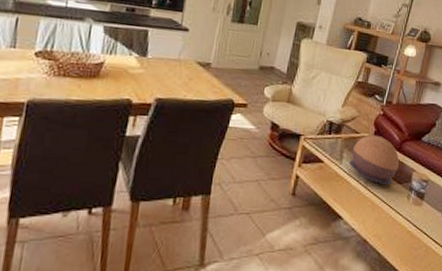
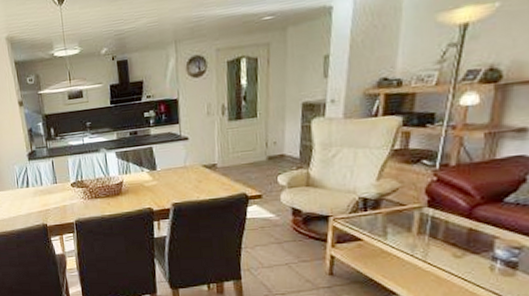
decorative bowl: present [349,135,399,184] -> none [396,204,471,256]

